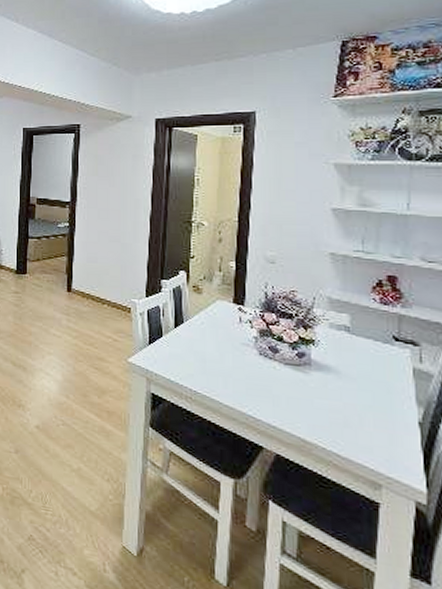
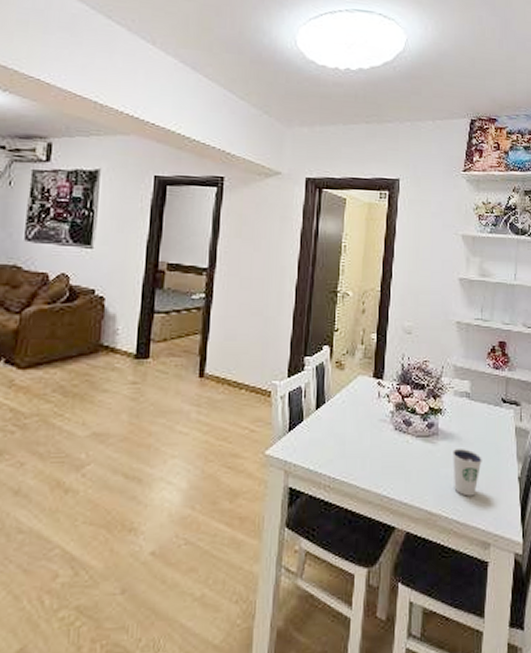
dixie cup: none [330,382,368,433] -> present [453,449,482,497]

